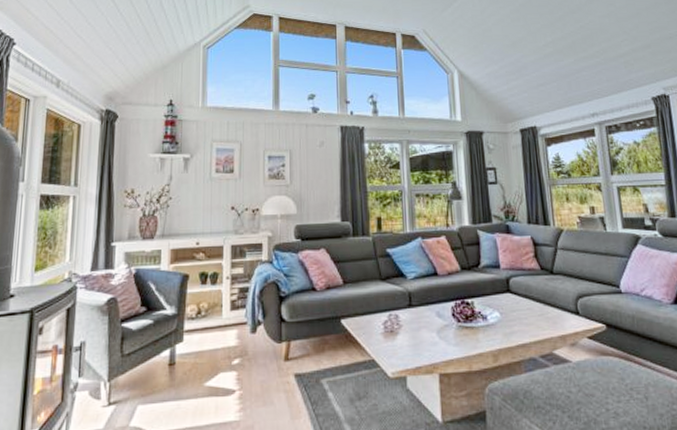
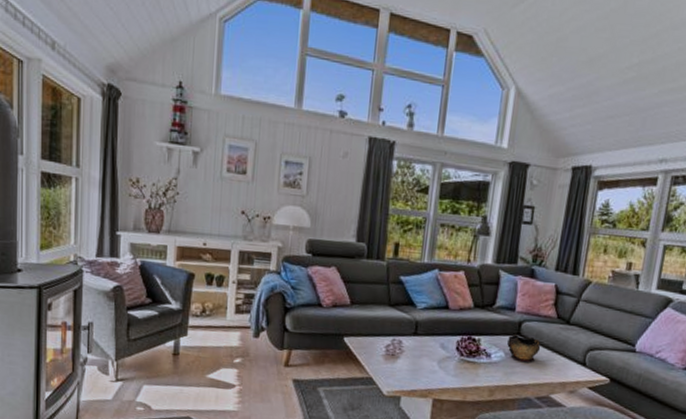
decorative bowl: none [499,292,533,319] -> present [507,334,541,362]

